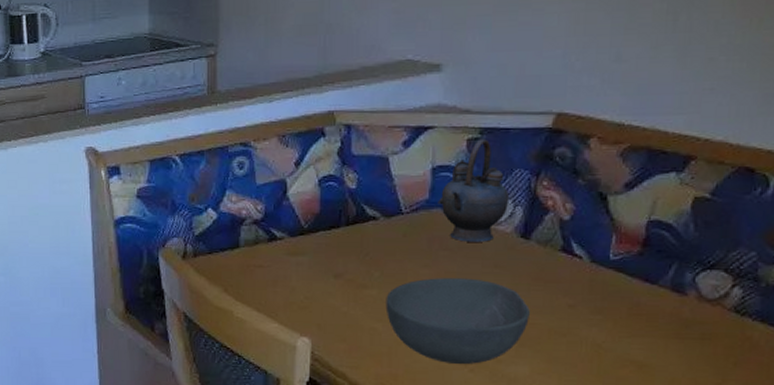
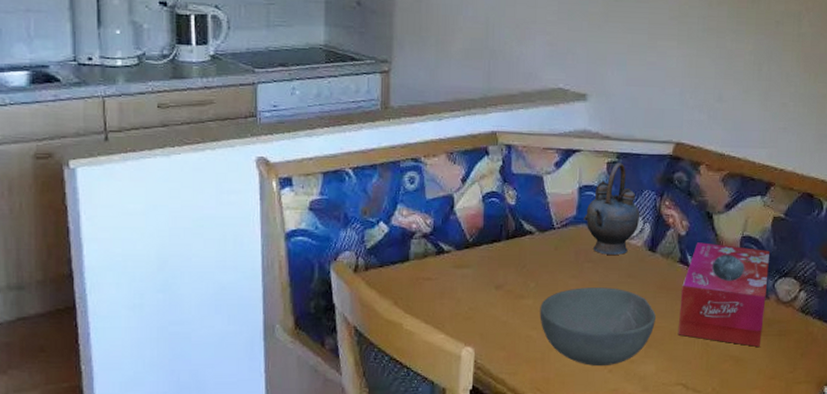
tissue box: none [559,228,688,351] -> present [677,242,770,347]

